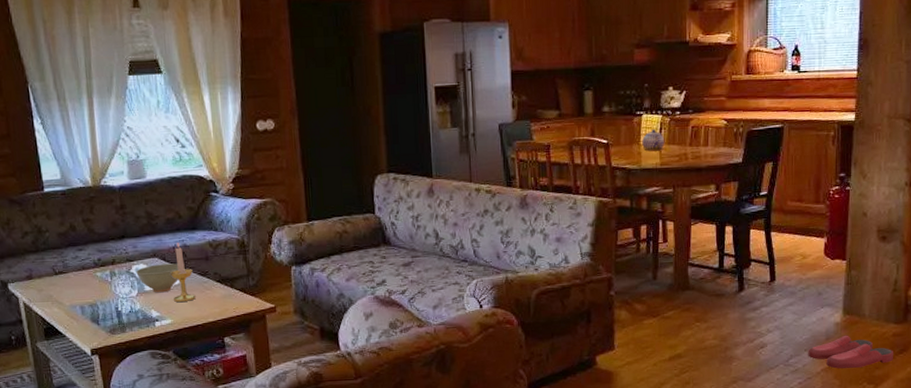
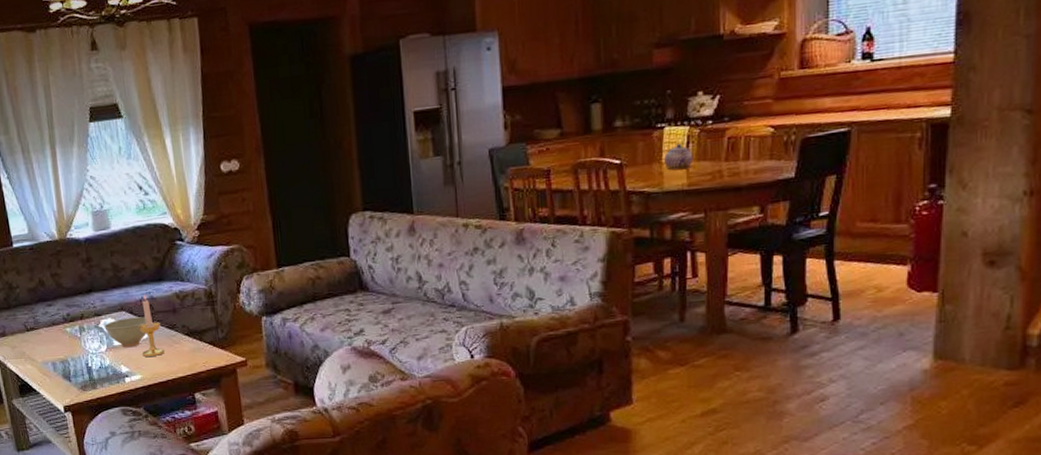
slippers: present [808,335,893,369] -> none [885,384,1005,427]

